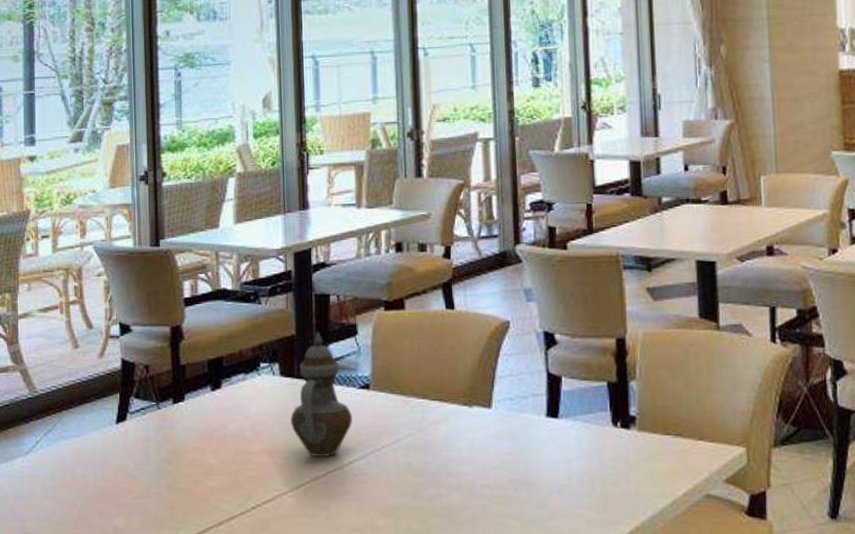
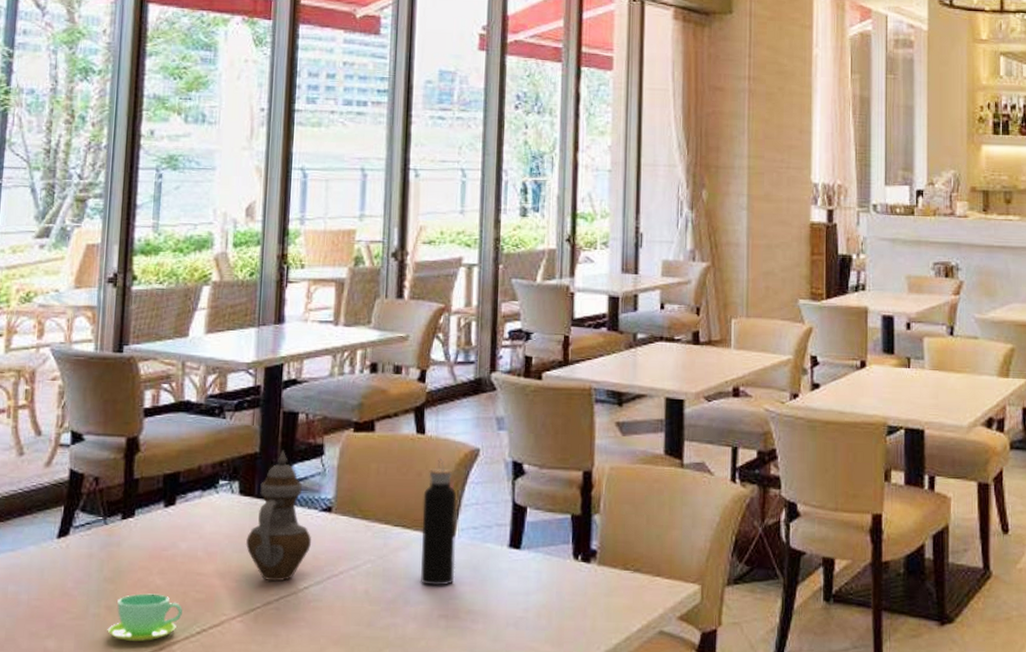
cup: none [169,472,237,517] -> present [107,593,182,641]
water bottle: none [457,332,495,457] -> present [421,458,457,586]

